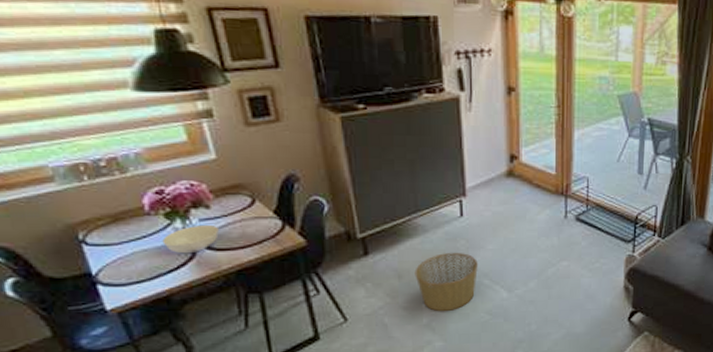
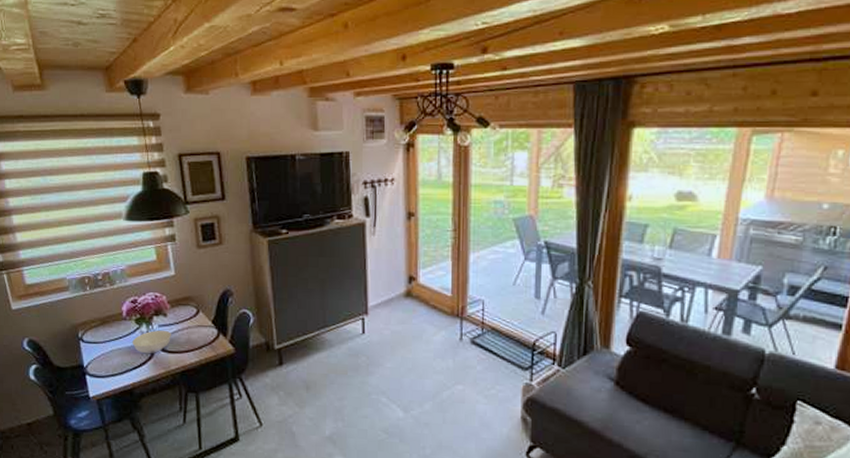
basket: present [414,252,478,312] -> none [320,367,377,426]

